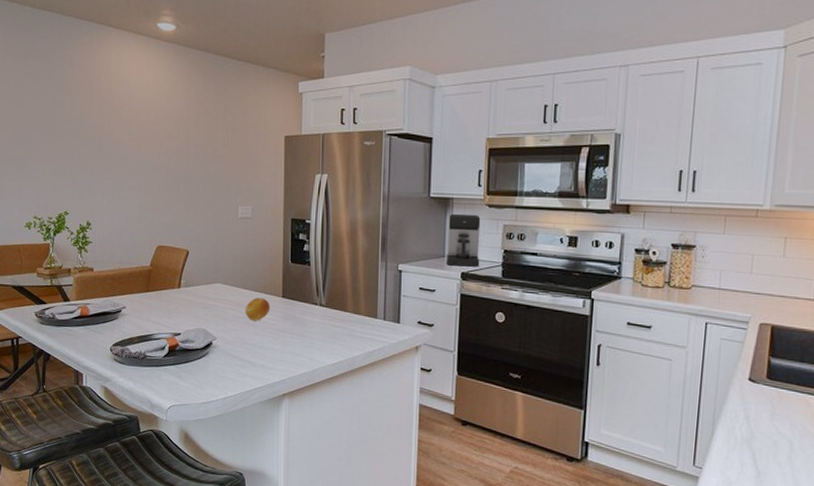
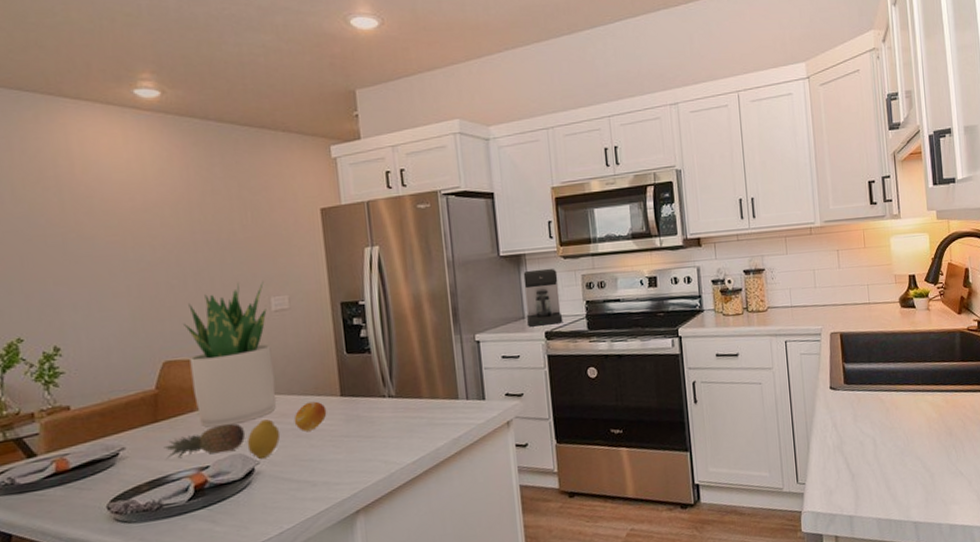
fruit: none [151,302,209,325] -> present [163,423,246,459]
planter: none [174,190,235,305] -> present [184,281,276,428]
fruit: none [209,305,234,337] -> present [247,419,281,460]

